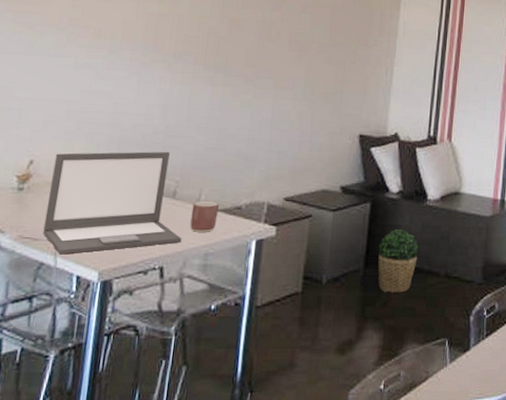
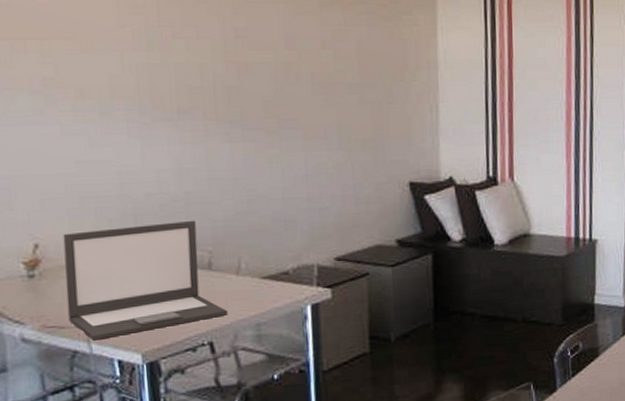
mug: present [190,200,219,232] -> none [233,268,264,303]
potted plant: present [377,229,419,293] -> none [447,278,491,344]

